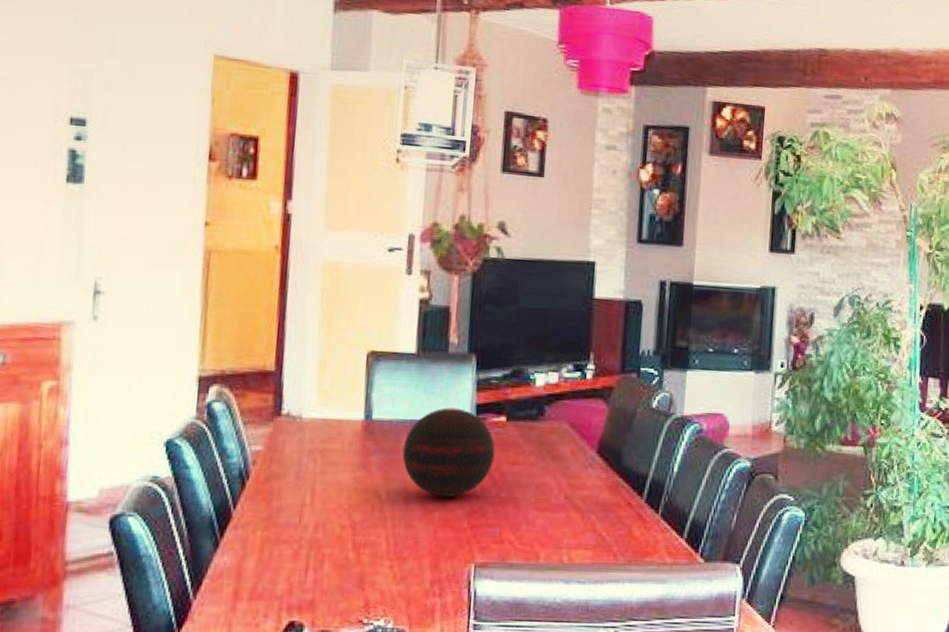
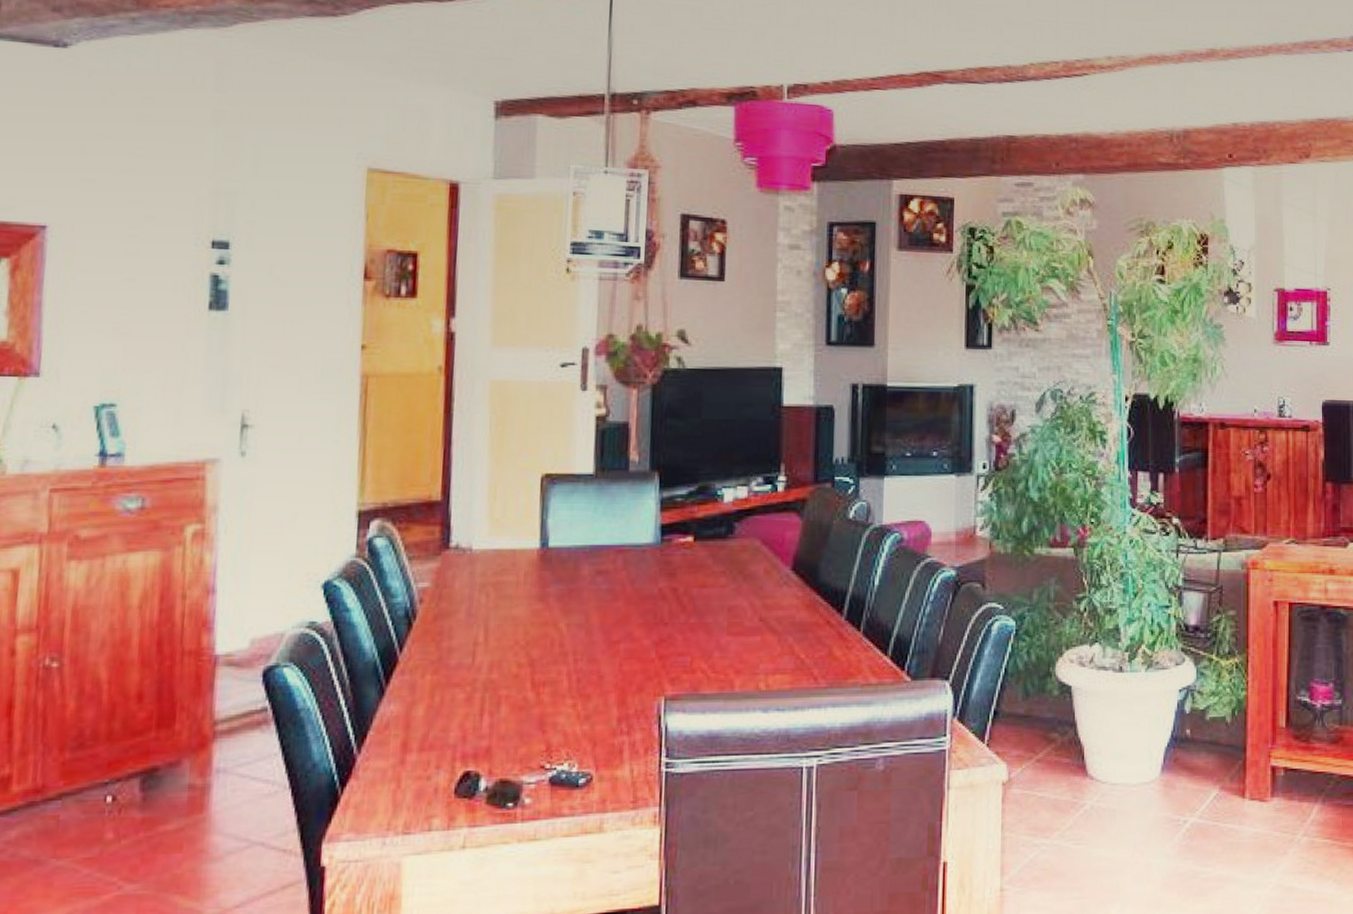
decorative orb: present [402,407,495,498] -> none [582,530,683,627]

